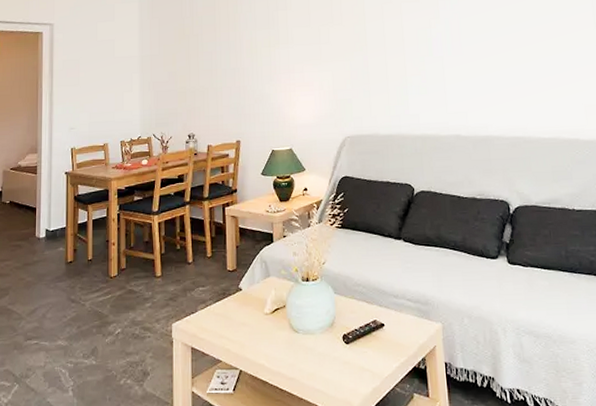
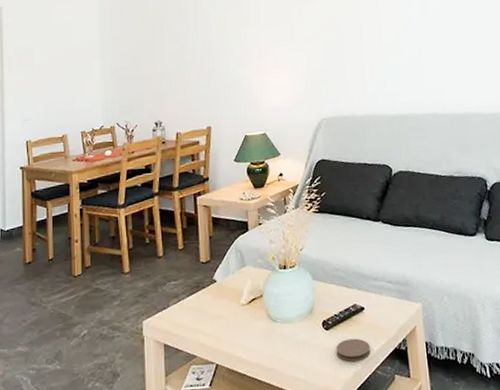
coaster: none [355,354,390,377] -> present [336,338,371,362]

